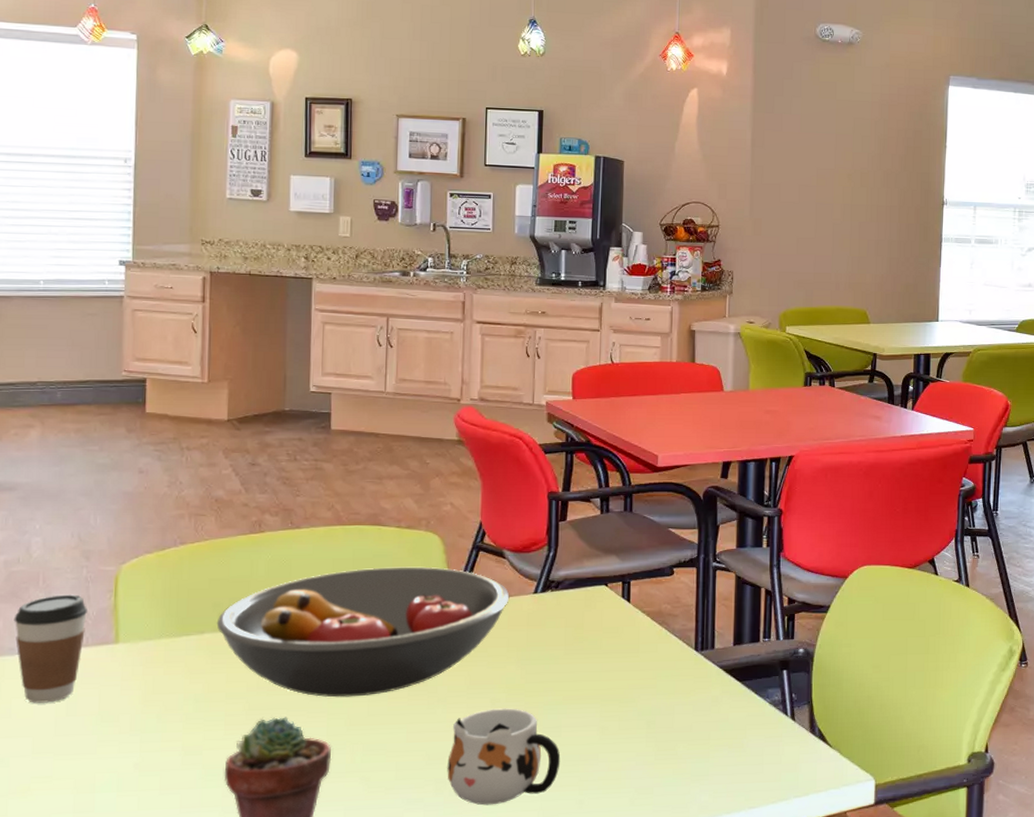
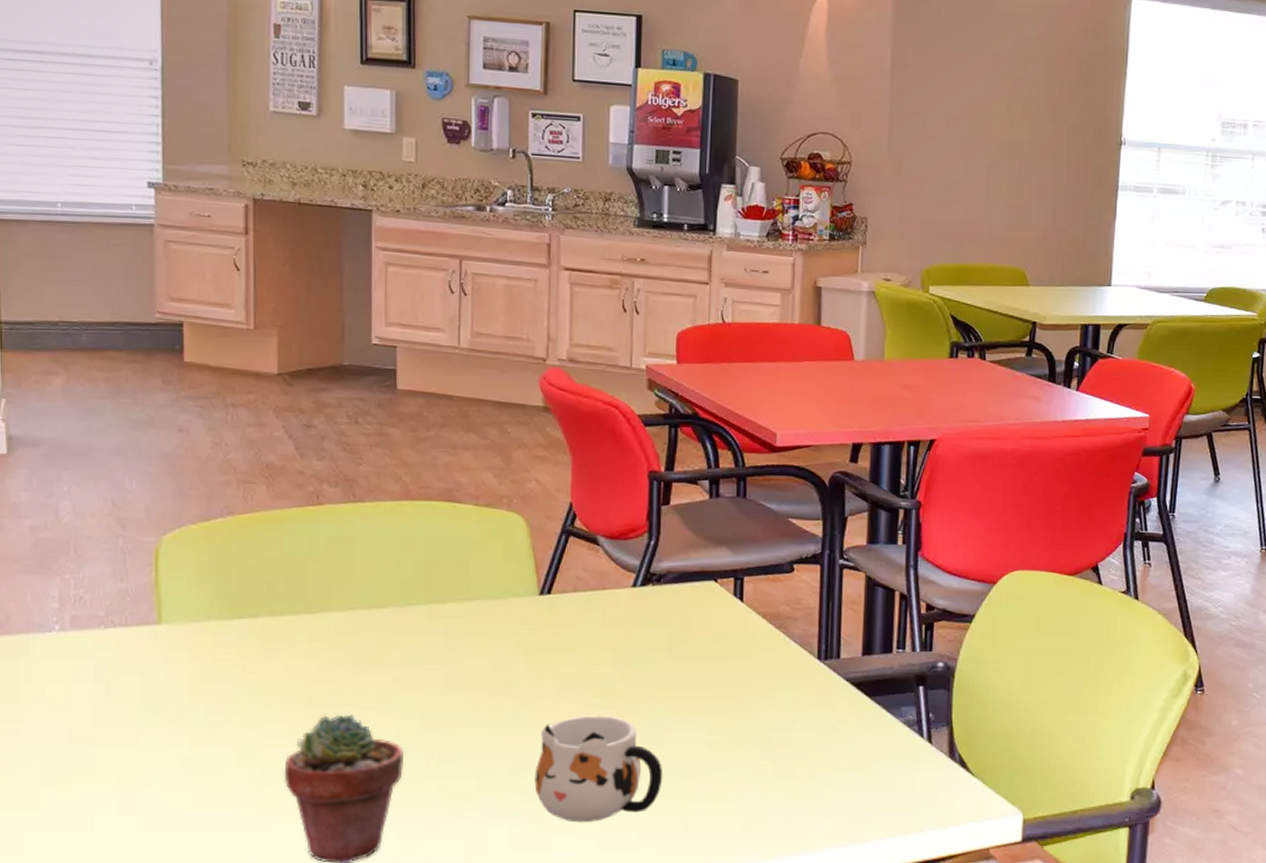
coffee cup: present [14,594,87,703] -> none [43,566,125,687]
fruit bowl: present [216,566,510,698] -> none [271,550,605,696]

